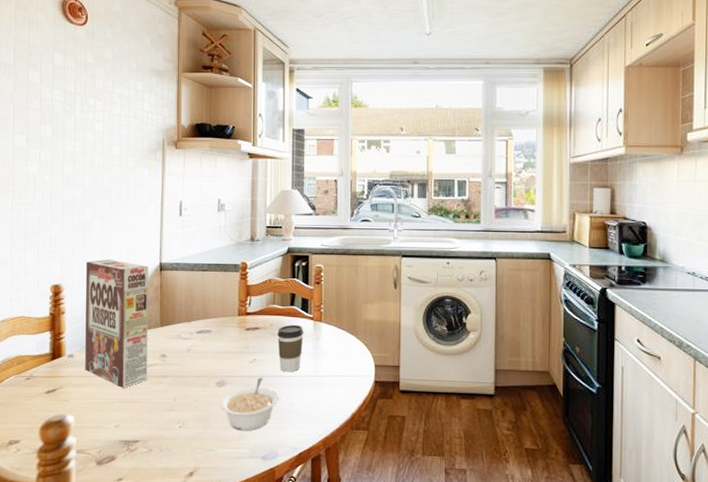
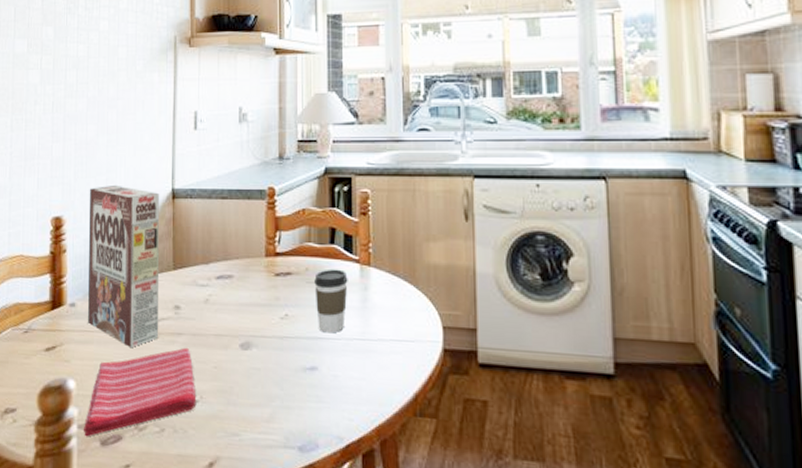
dish towel: none [81,386,180,459] -> present [83,347,197,437]
legume: present [220,377,279,431] -> none [246,338,318,411]

